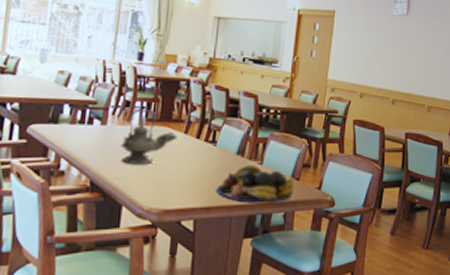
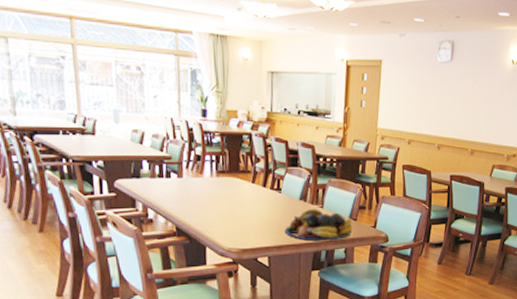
teapot: present [120,109,177,165] -> none [197,162,246,212]

